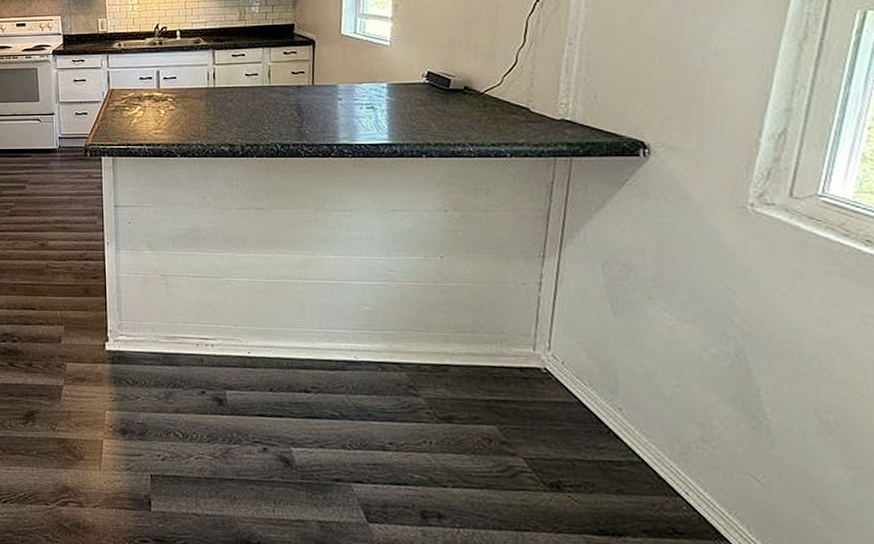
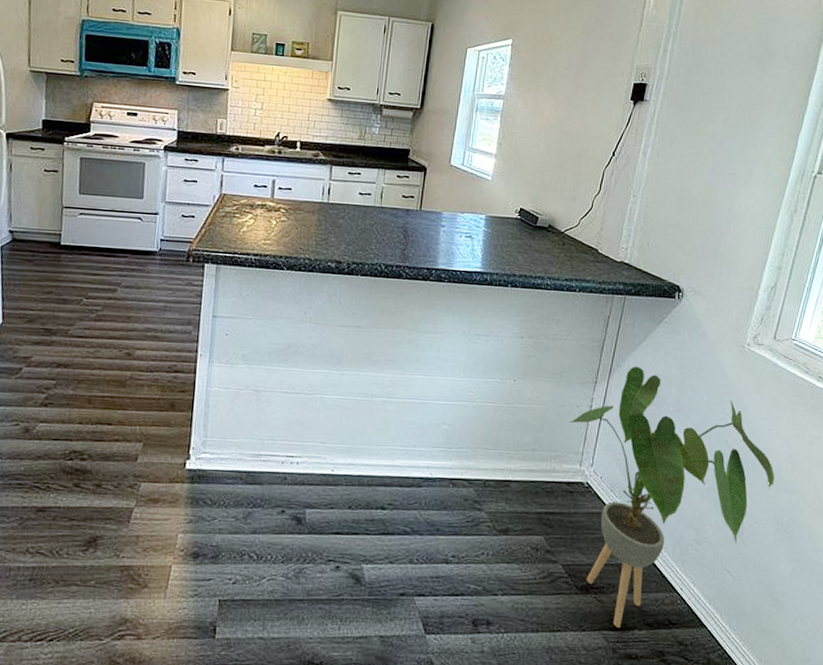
house plant: none [515,237,811,534] -> present [569,366,774,629]

